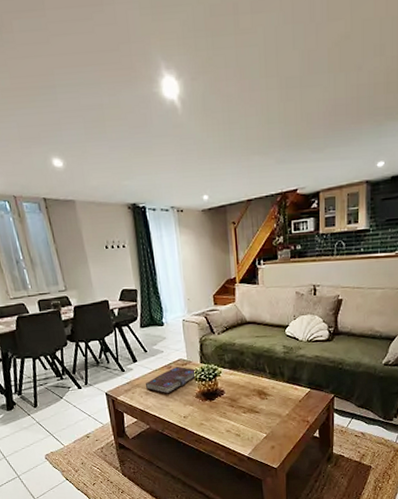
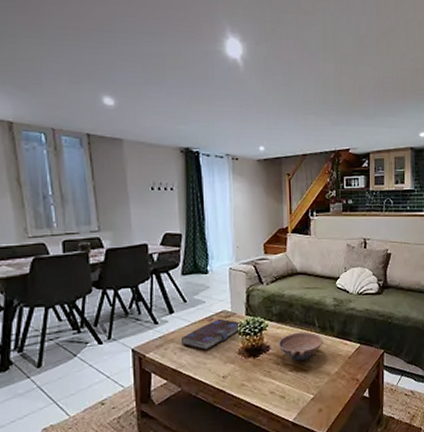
bowl: none [231,377,274,405] -> present [278,332,323,362]

